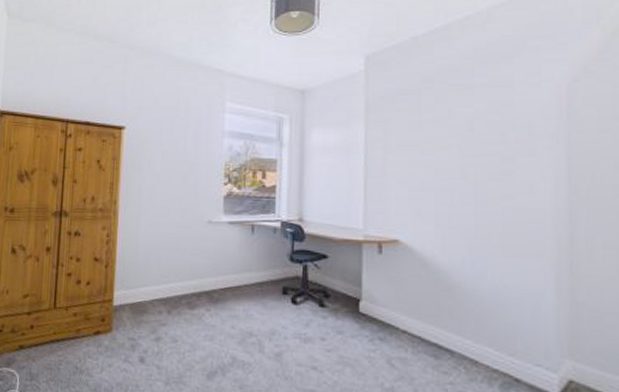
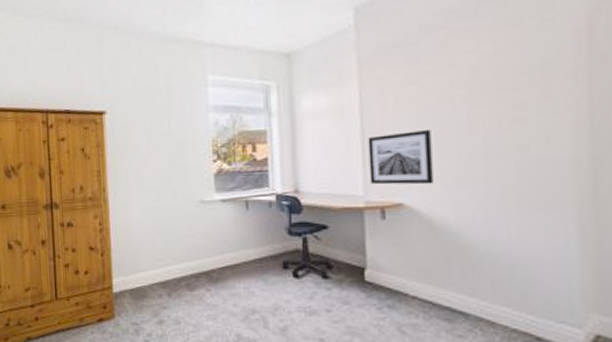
wall art: none [370,172,428,224] -> present [368,129,434,185]

